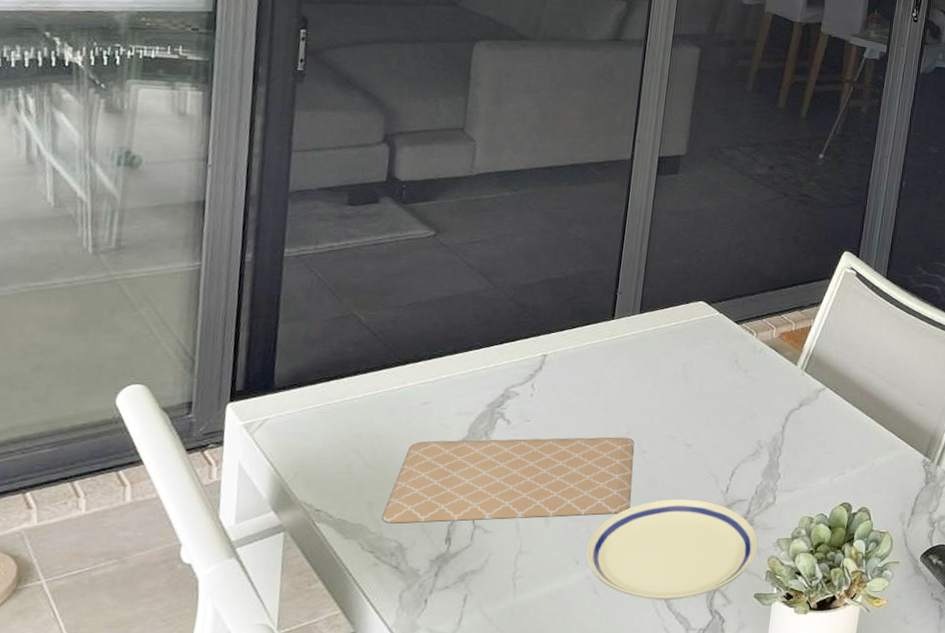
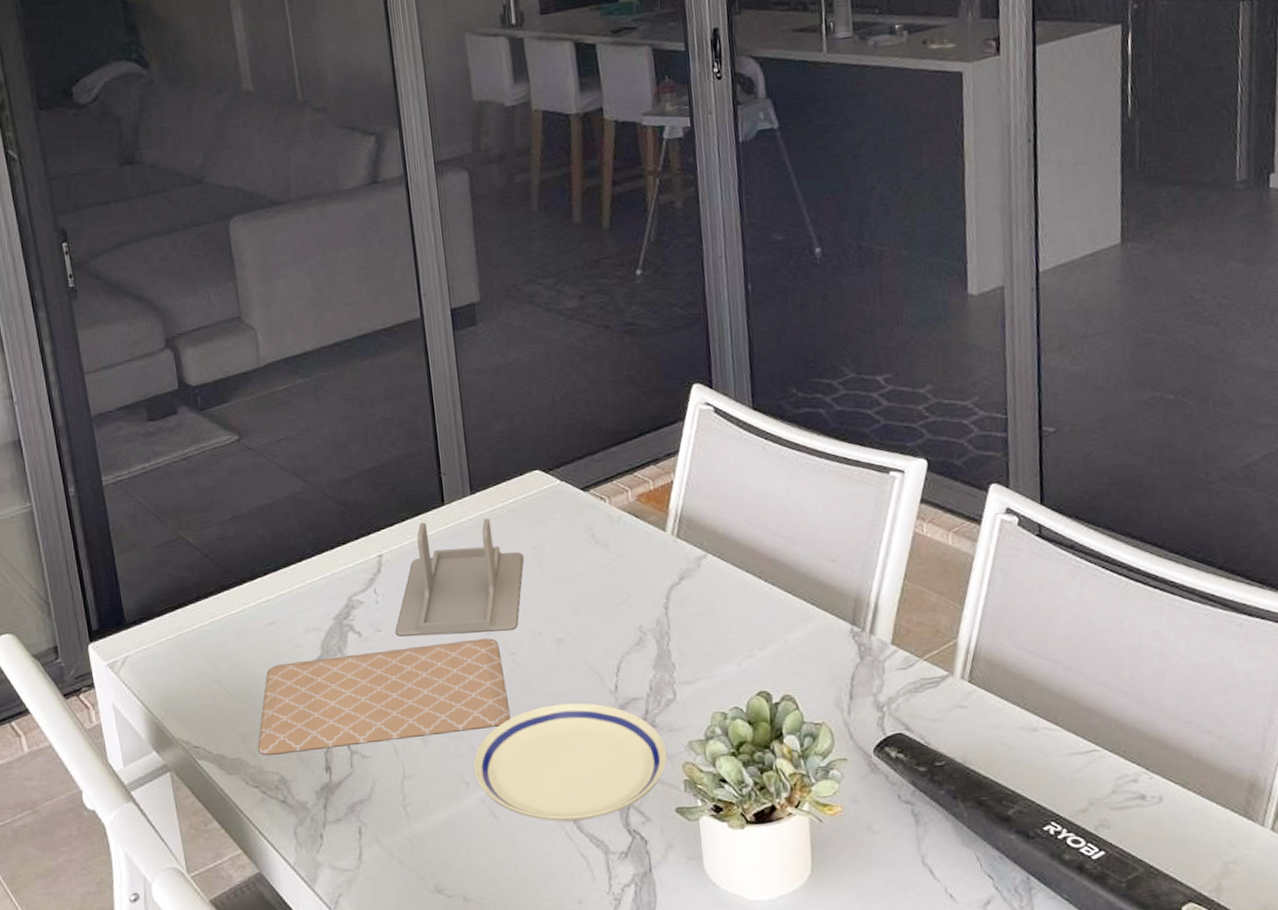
napkin holder: none [542,331,674,433] -> present [395,518,524,637]

